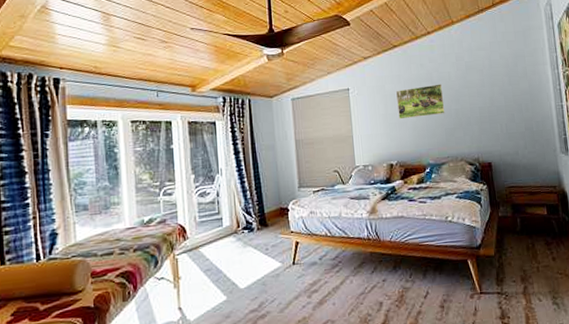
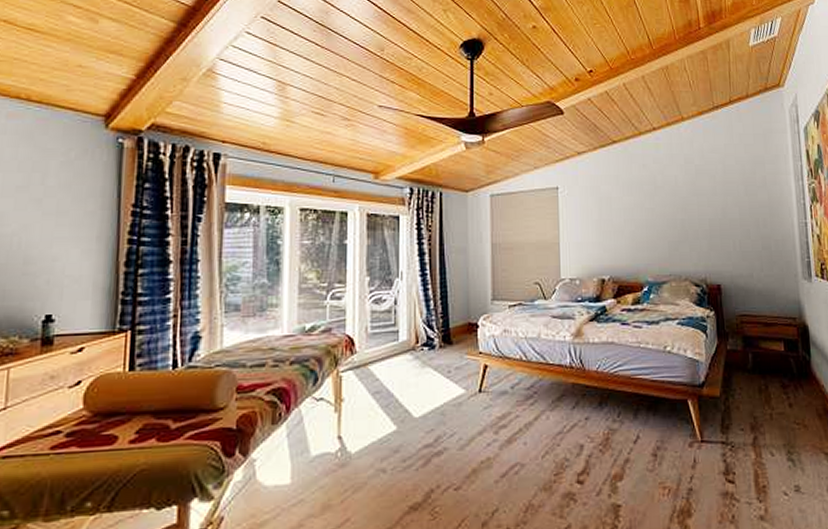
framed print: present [396,84,445,120] -> none [613,188,669,227]

